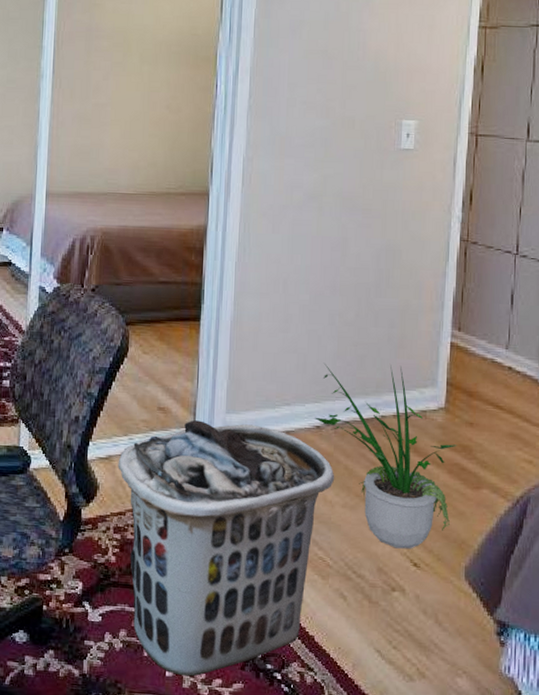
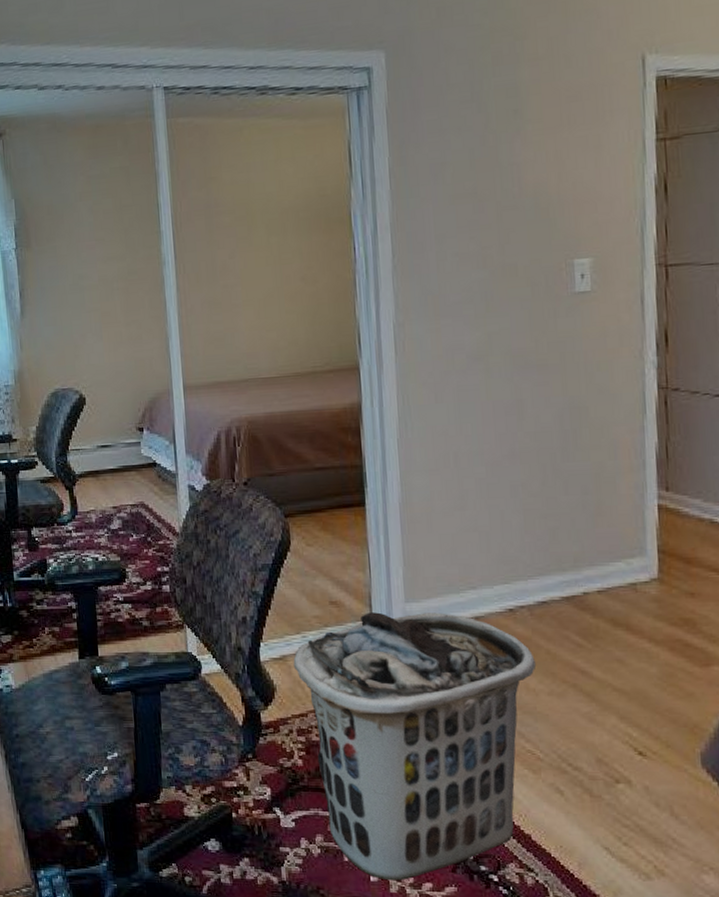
potted plant: present [315,362,457,549] -> none [506,535,678,737]

